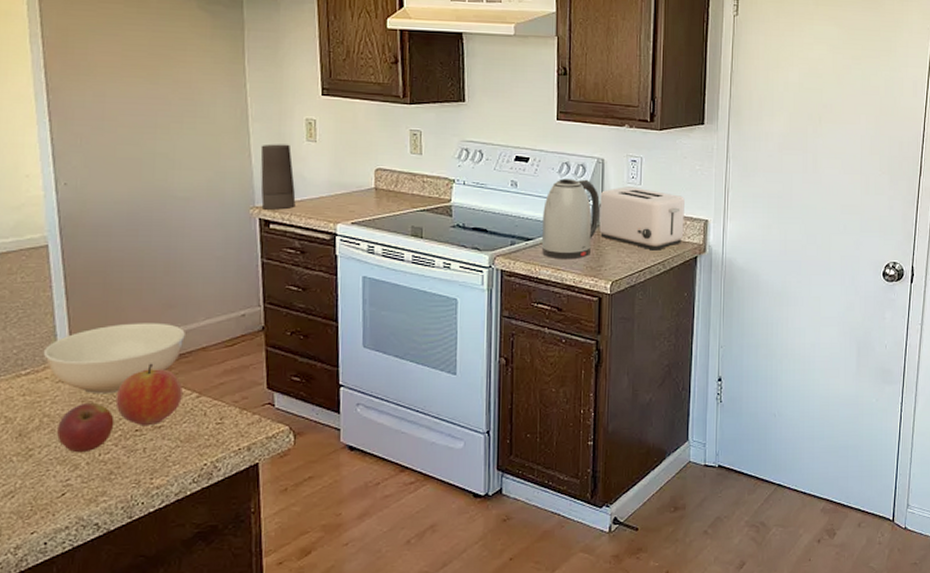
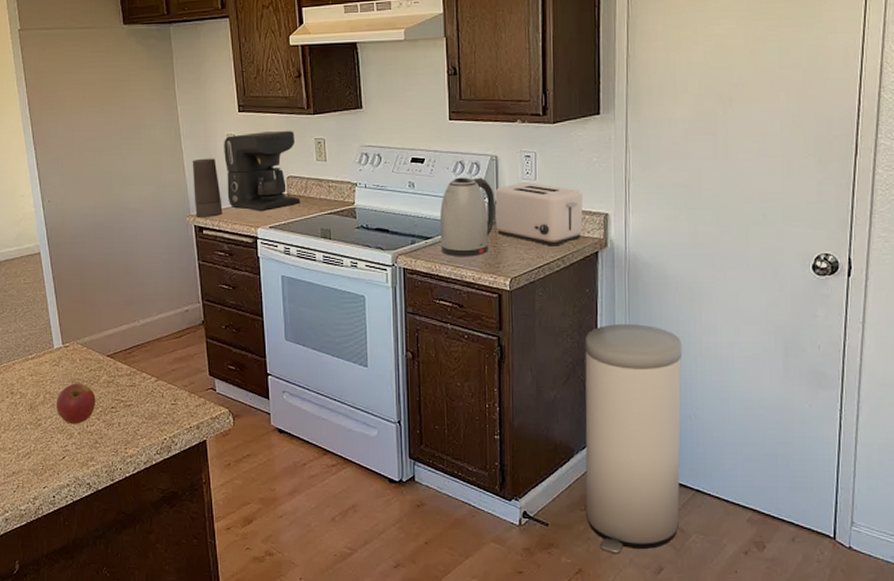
bowl: present [43,322,185,394] -> none [42,317,143,376]
fruit: present [115,363,183,426] -> none [96,351,144,404]
coffee maker: none [301,119,390,205] -> present [224,130,301,211]
pedal bin: none [675,327,771,554] -> present [584,324,683,555]

